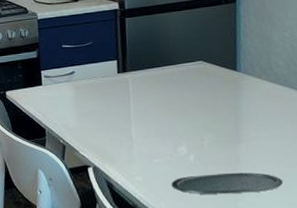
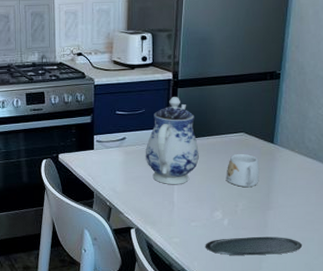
teapot: none [96,27,155,120] -> present [145,97,199,185]
mug: none [187,83,225,119] -> present [227,154,260,187]

